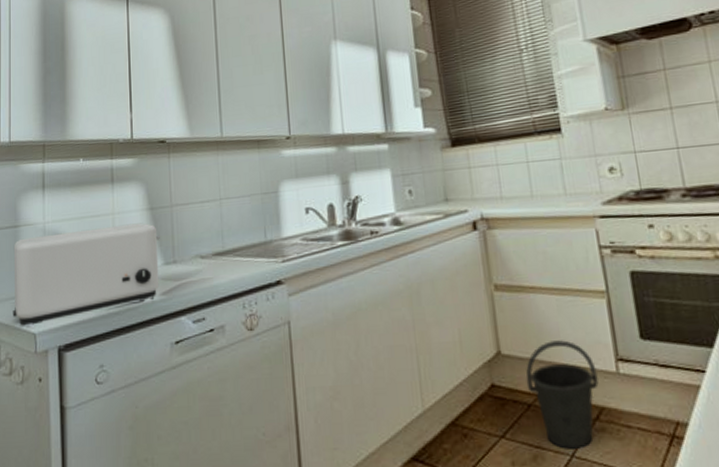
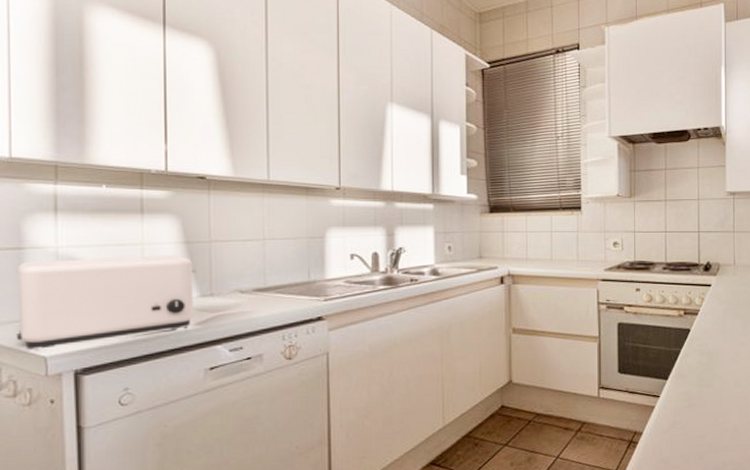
bucket: present [525,340,600,449] -> none [529,373,585,453]

